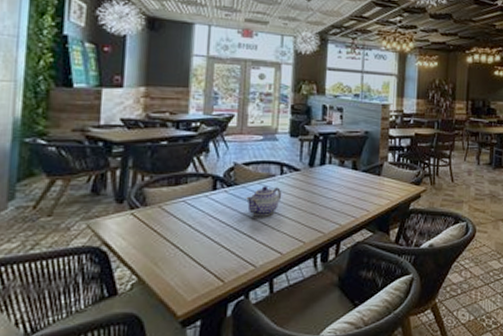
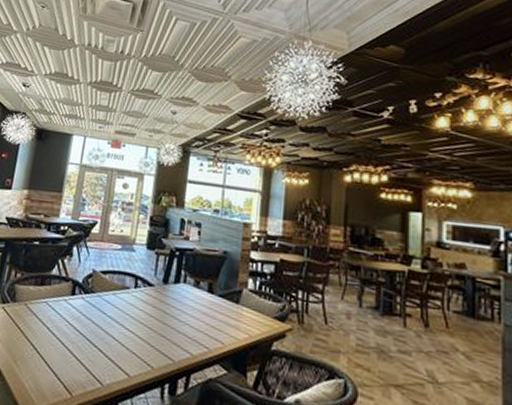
teapot: present [246,186,282,217] -> none [100,297,135,331]

